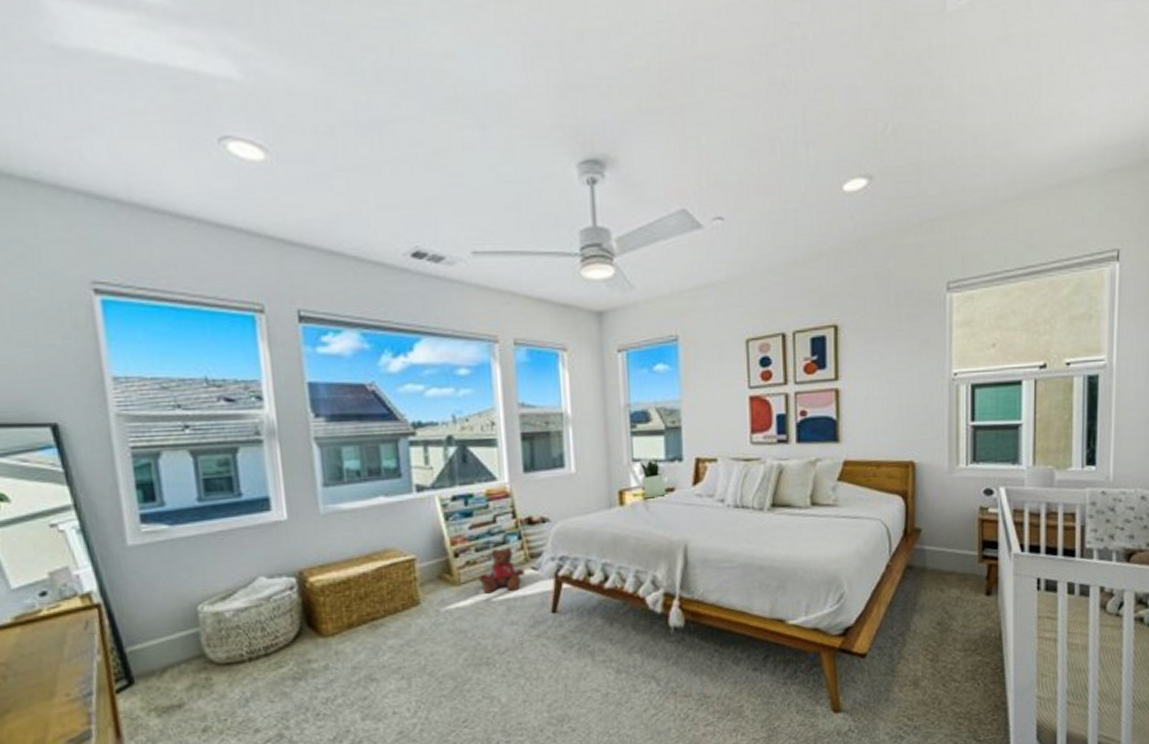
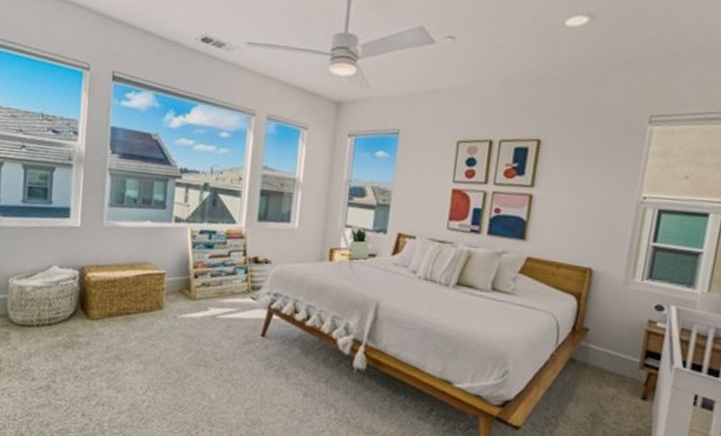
teddy bear: present [479,547,525,594] -> none [210,277,246,313]

